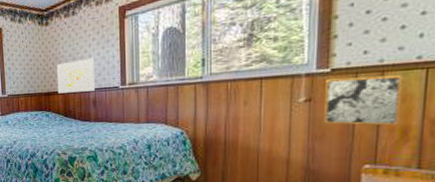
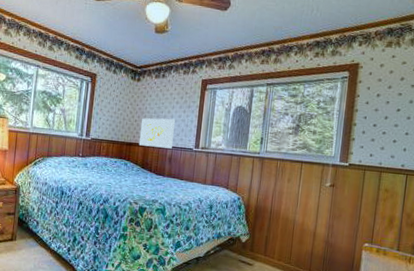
wall art: present [324,75,404,126] -> none [341,171,393,215]

